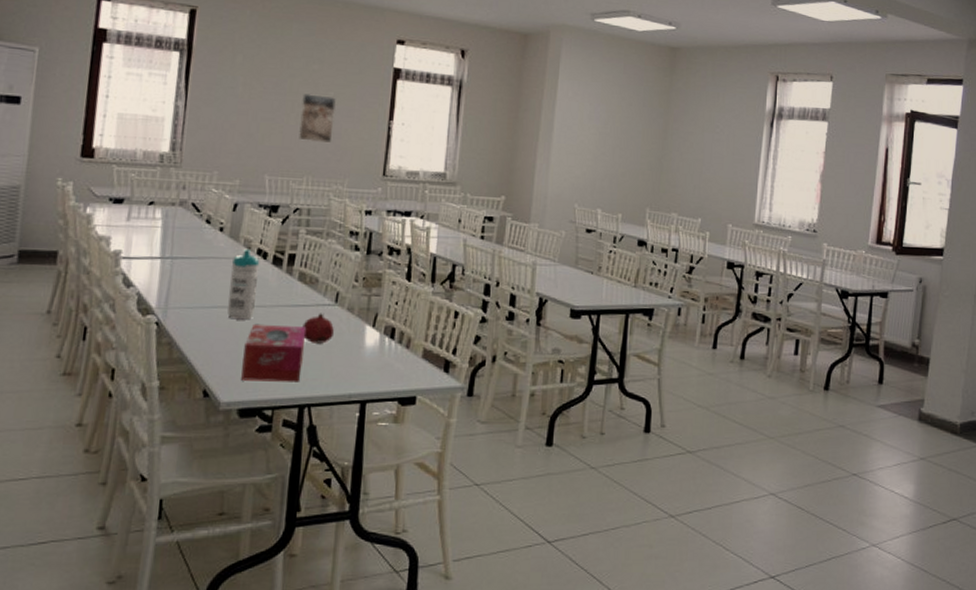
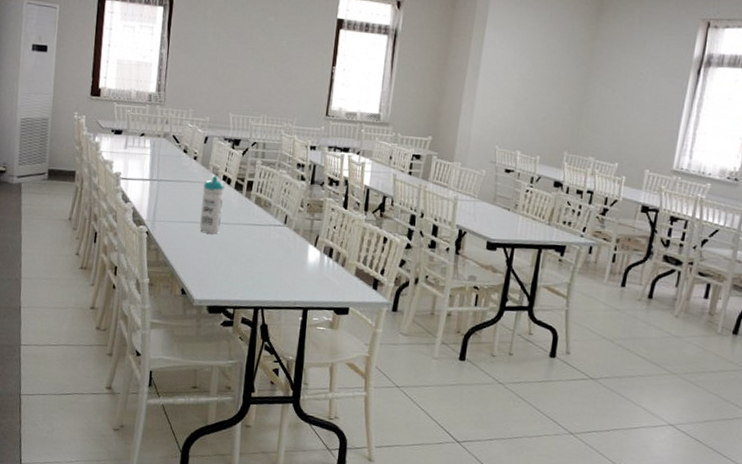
tissue box: present [241,325,305,382] -> none [210,238,260,288]
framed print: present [297,93,337,143] -> none [256,42,289,86]
fruit: present [302,313,334,344] -> none [258,232,283,258]

